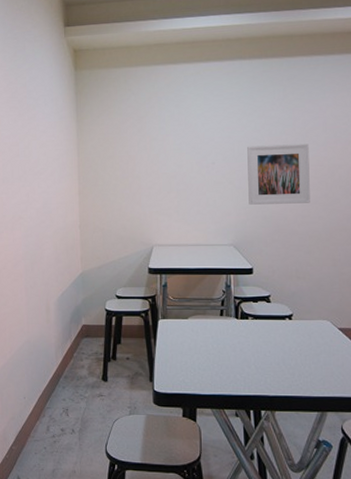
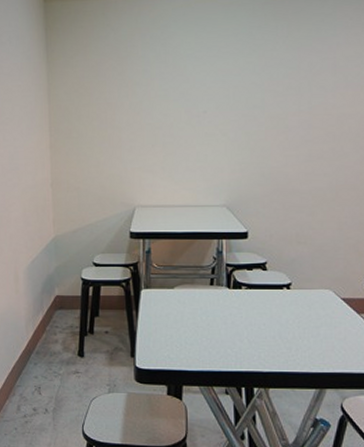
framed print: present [247,143,310,205] -> none [244,89,315,160]

